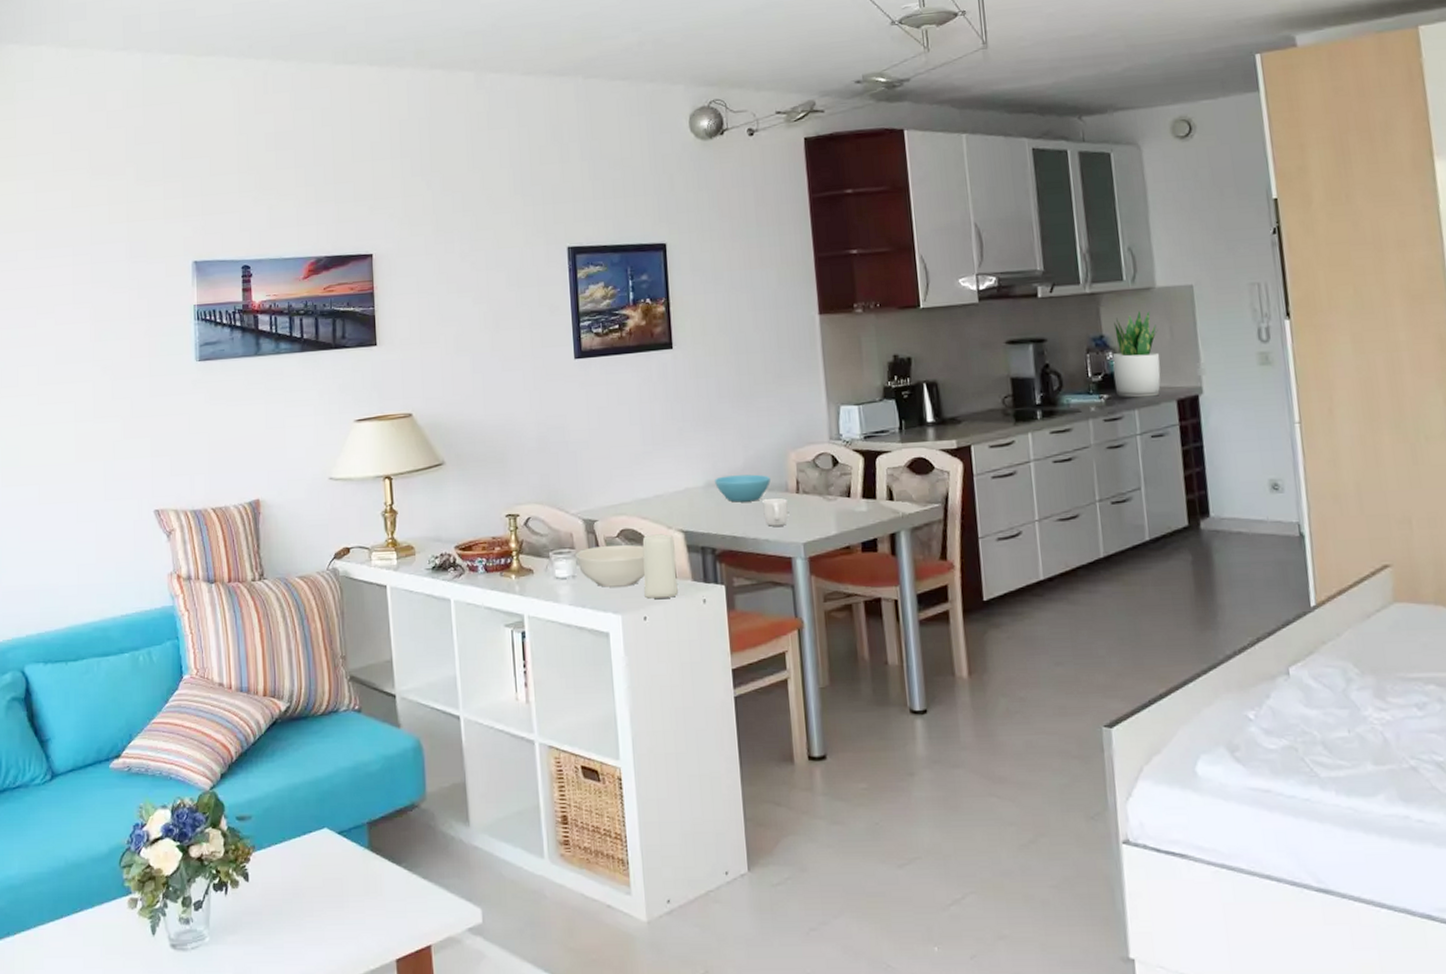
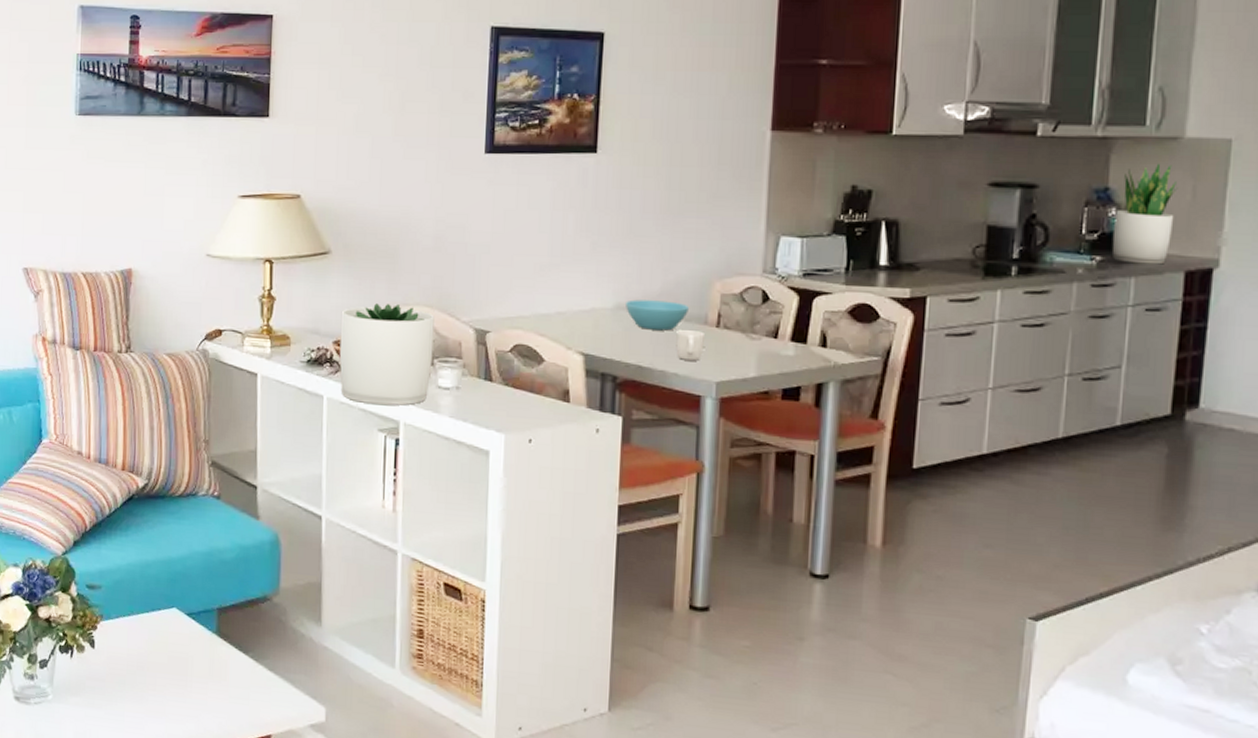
planter: none [459,505,548,602] -> present [339,303,434,406]
bowl: present [575,544,646,587] -> none [462,359,538,405]
candle: present [642,534,678,599] -> none [532,353,572,423]

